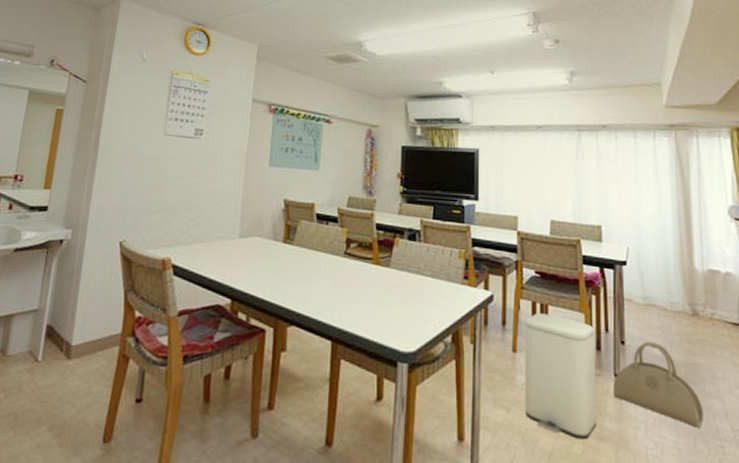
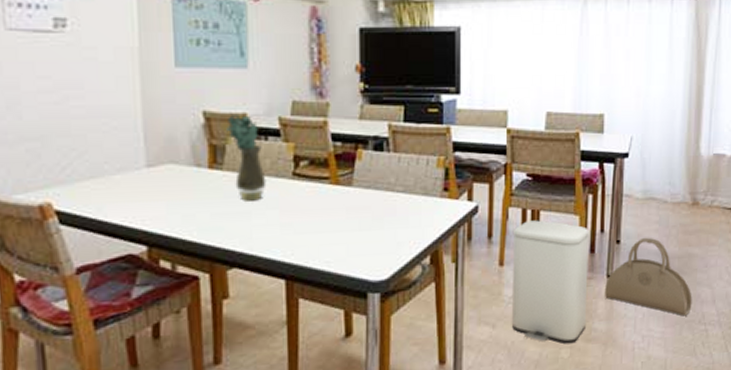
vase: none [299,201,324,272] -> present [226,112,267,201]

